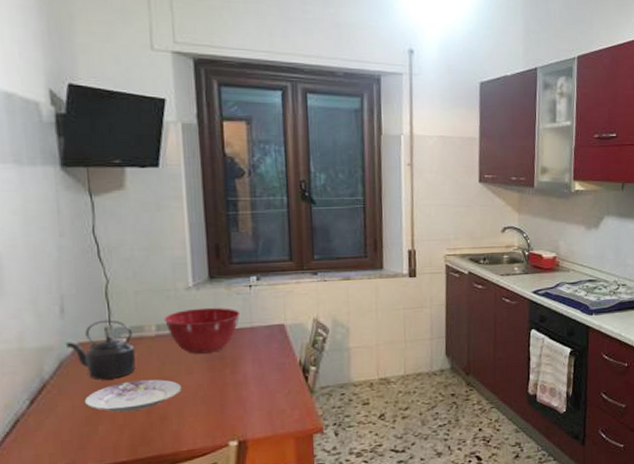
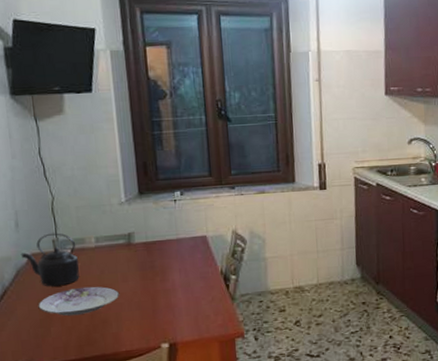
mixing bowl: present [163,307,241,354] -> none [101,220,168,264]

